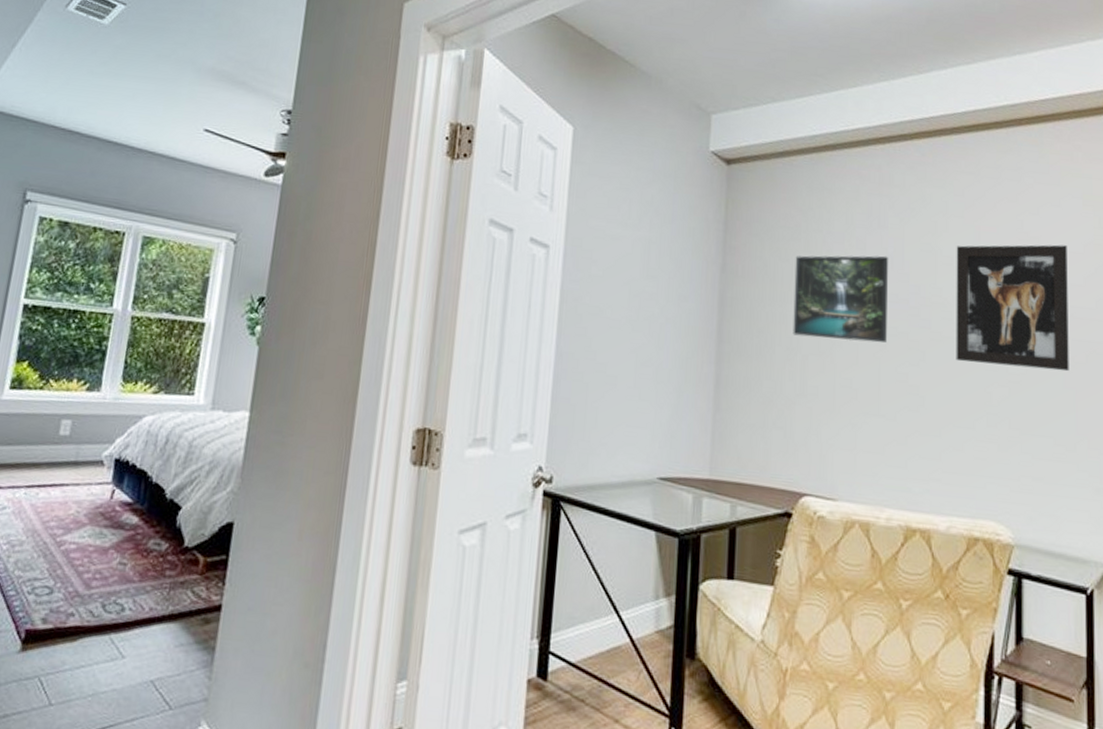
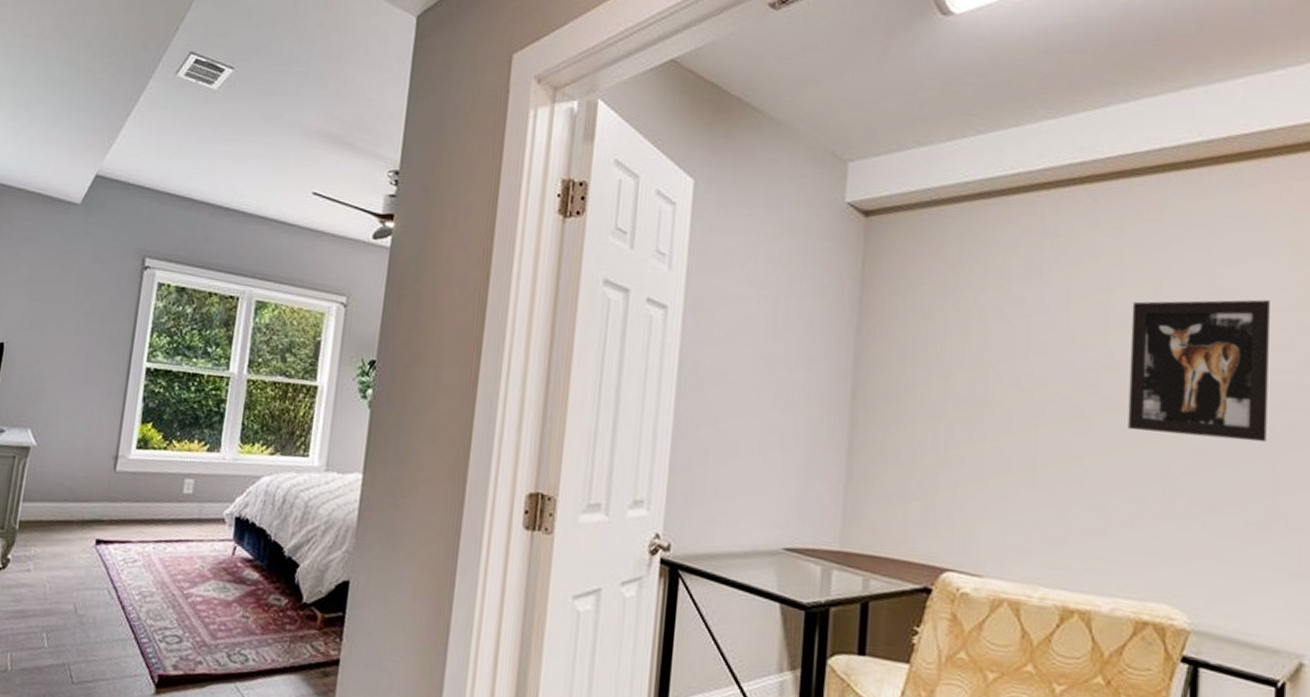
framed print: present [793,255,889,343] -> none [937,314,1052,409]

